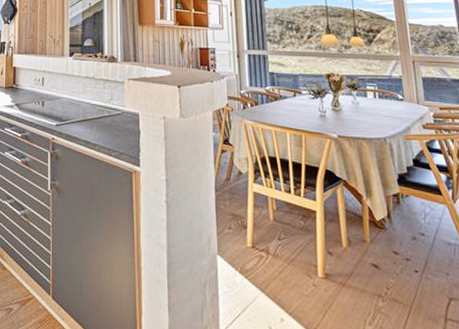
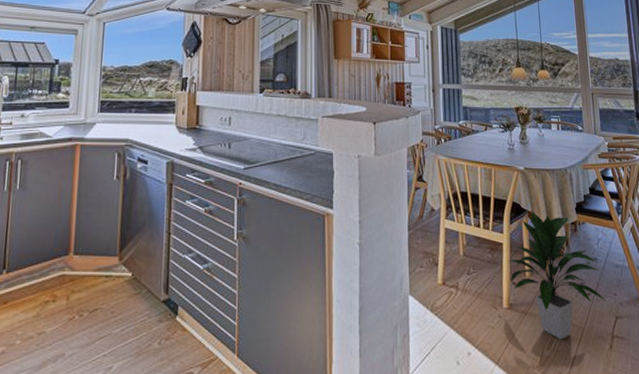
indoor plant: none [322,178,438,317] -> present [507,209,607,340]

